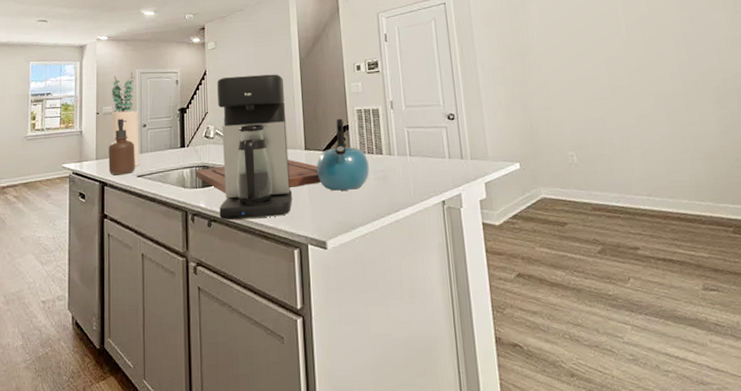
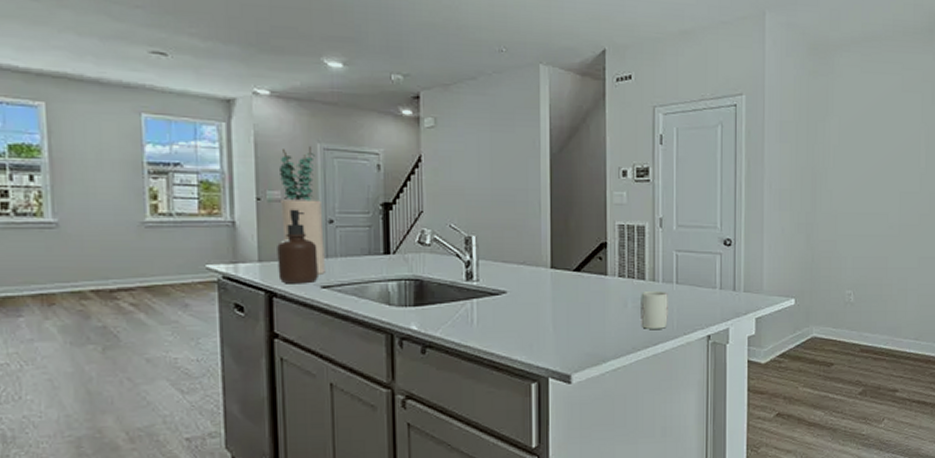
cutting board: present [195,160,320,194] -> none [405,279,568,316]
coffee maker: present [216,74,292,220] -> none [435,168,532,347]
kettle: present [316,118,369,191] -> none [563,233,628,318]
mug: none [380,163,406,198] -> present [641,290,668,329]

